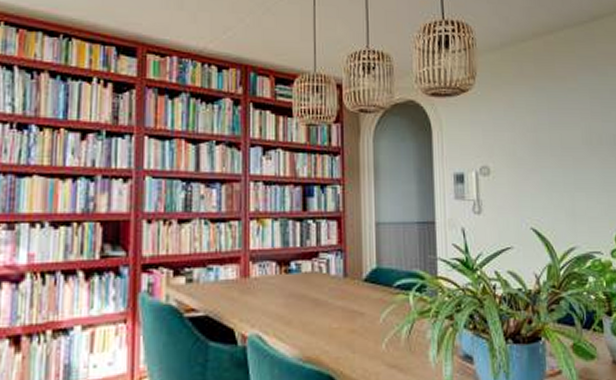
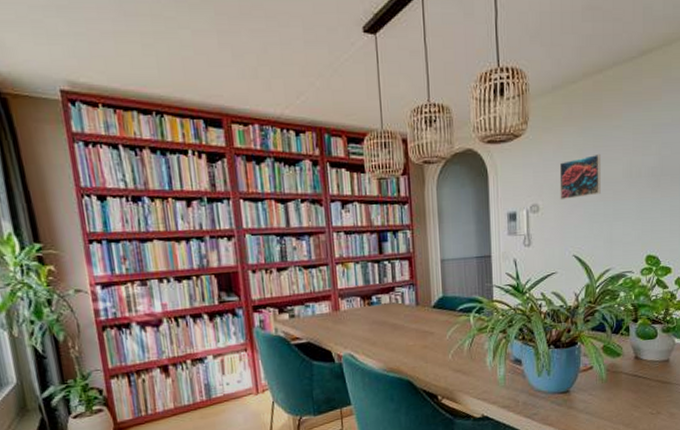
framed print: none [511,116,559,164] -> present [559,153,601,200]

